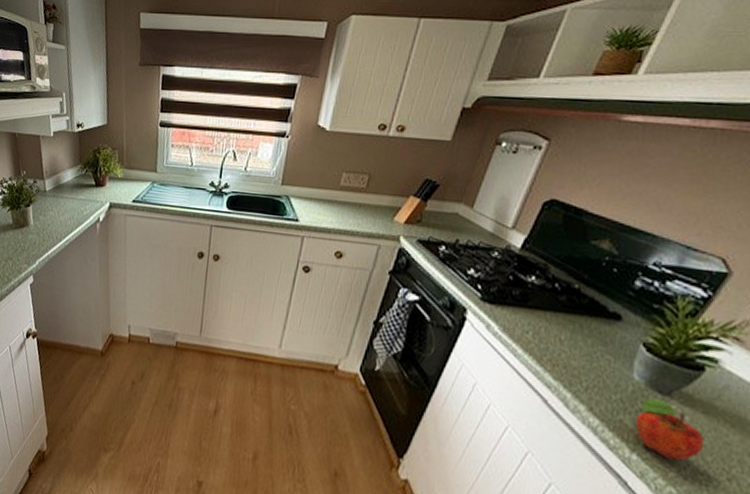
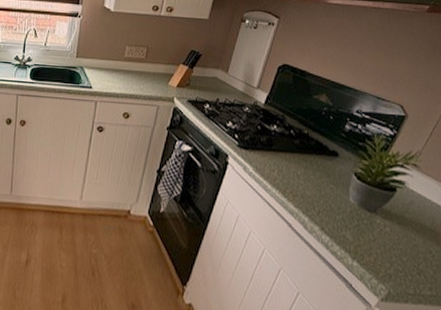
fruit: present [634,398,705,461] -> none [353,216,401,263]

